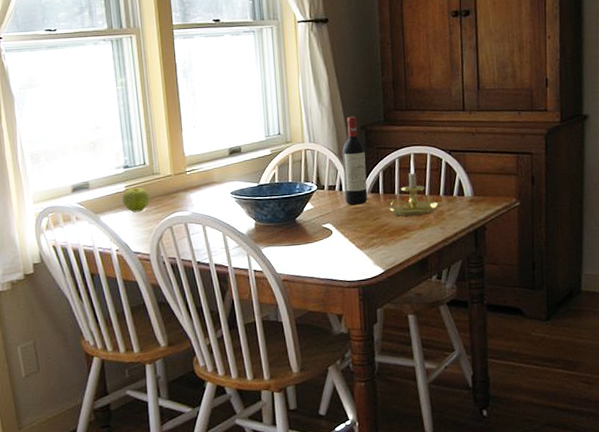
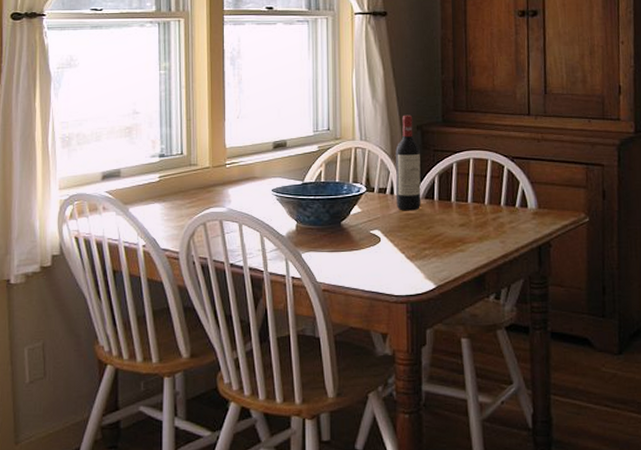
apple: present [122,188,150,212] -> none [155,179,184,205]
candle holder: present [387,159,438,216] -> none [442,164,498,226]

